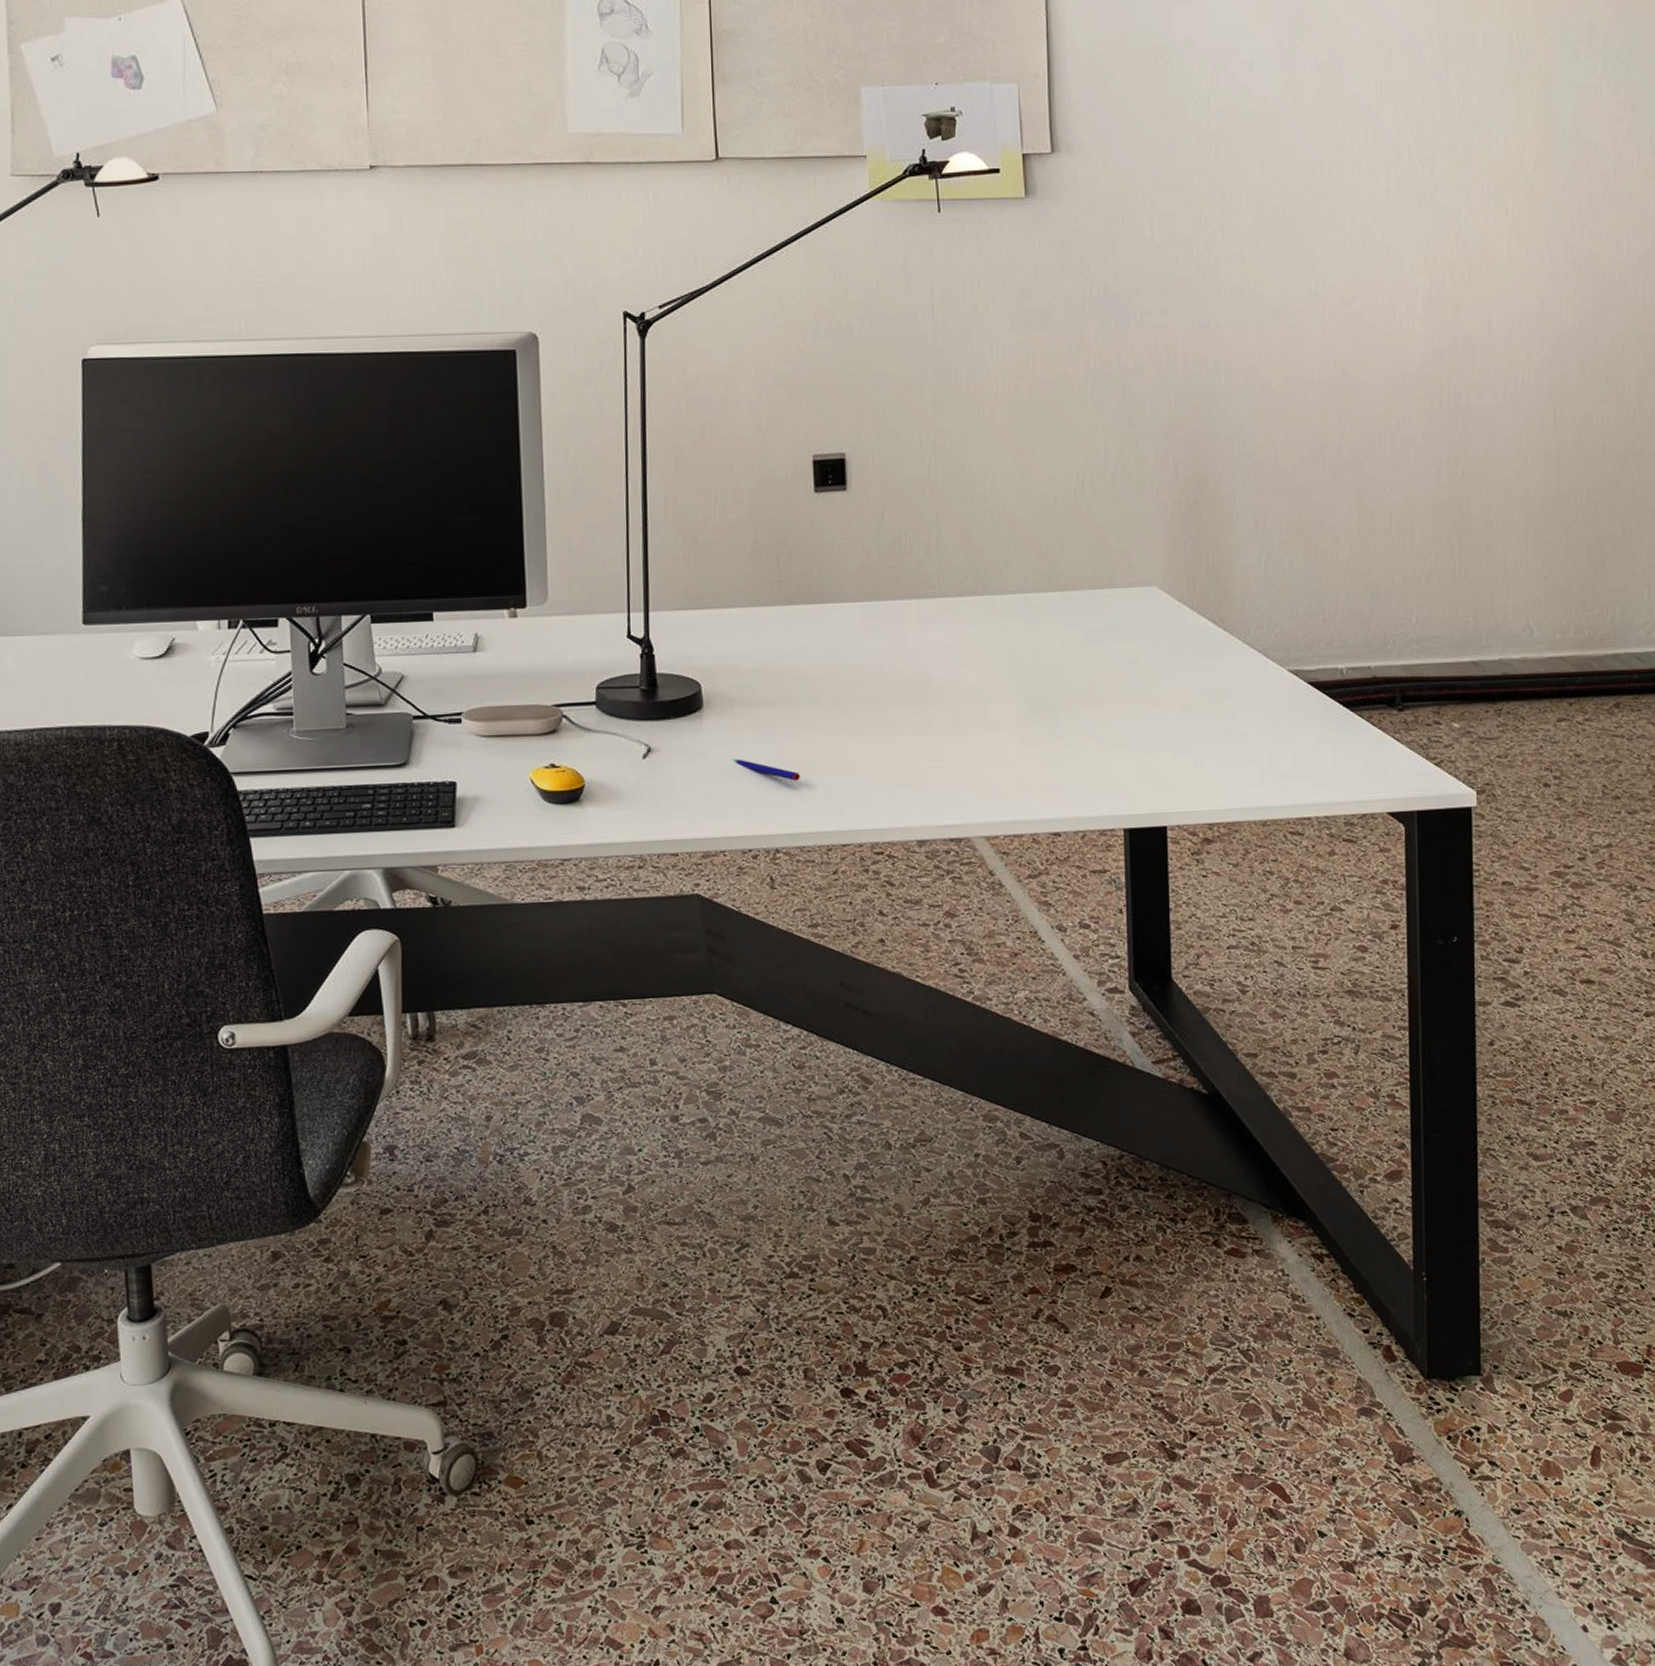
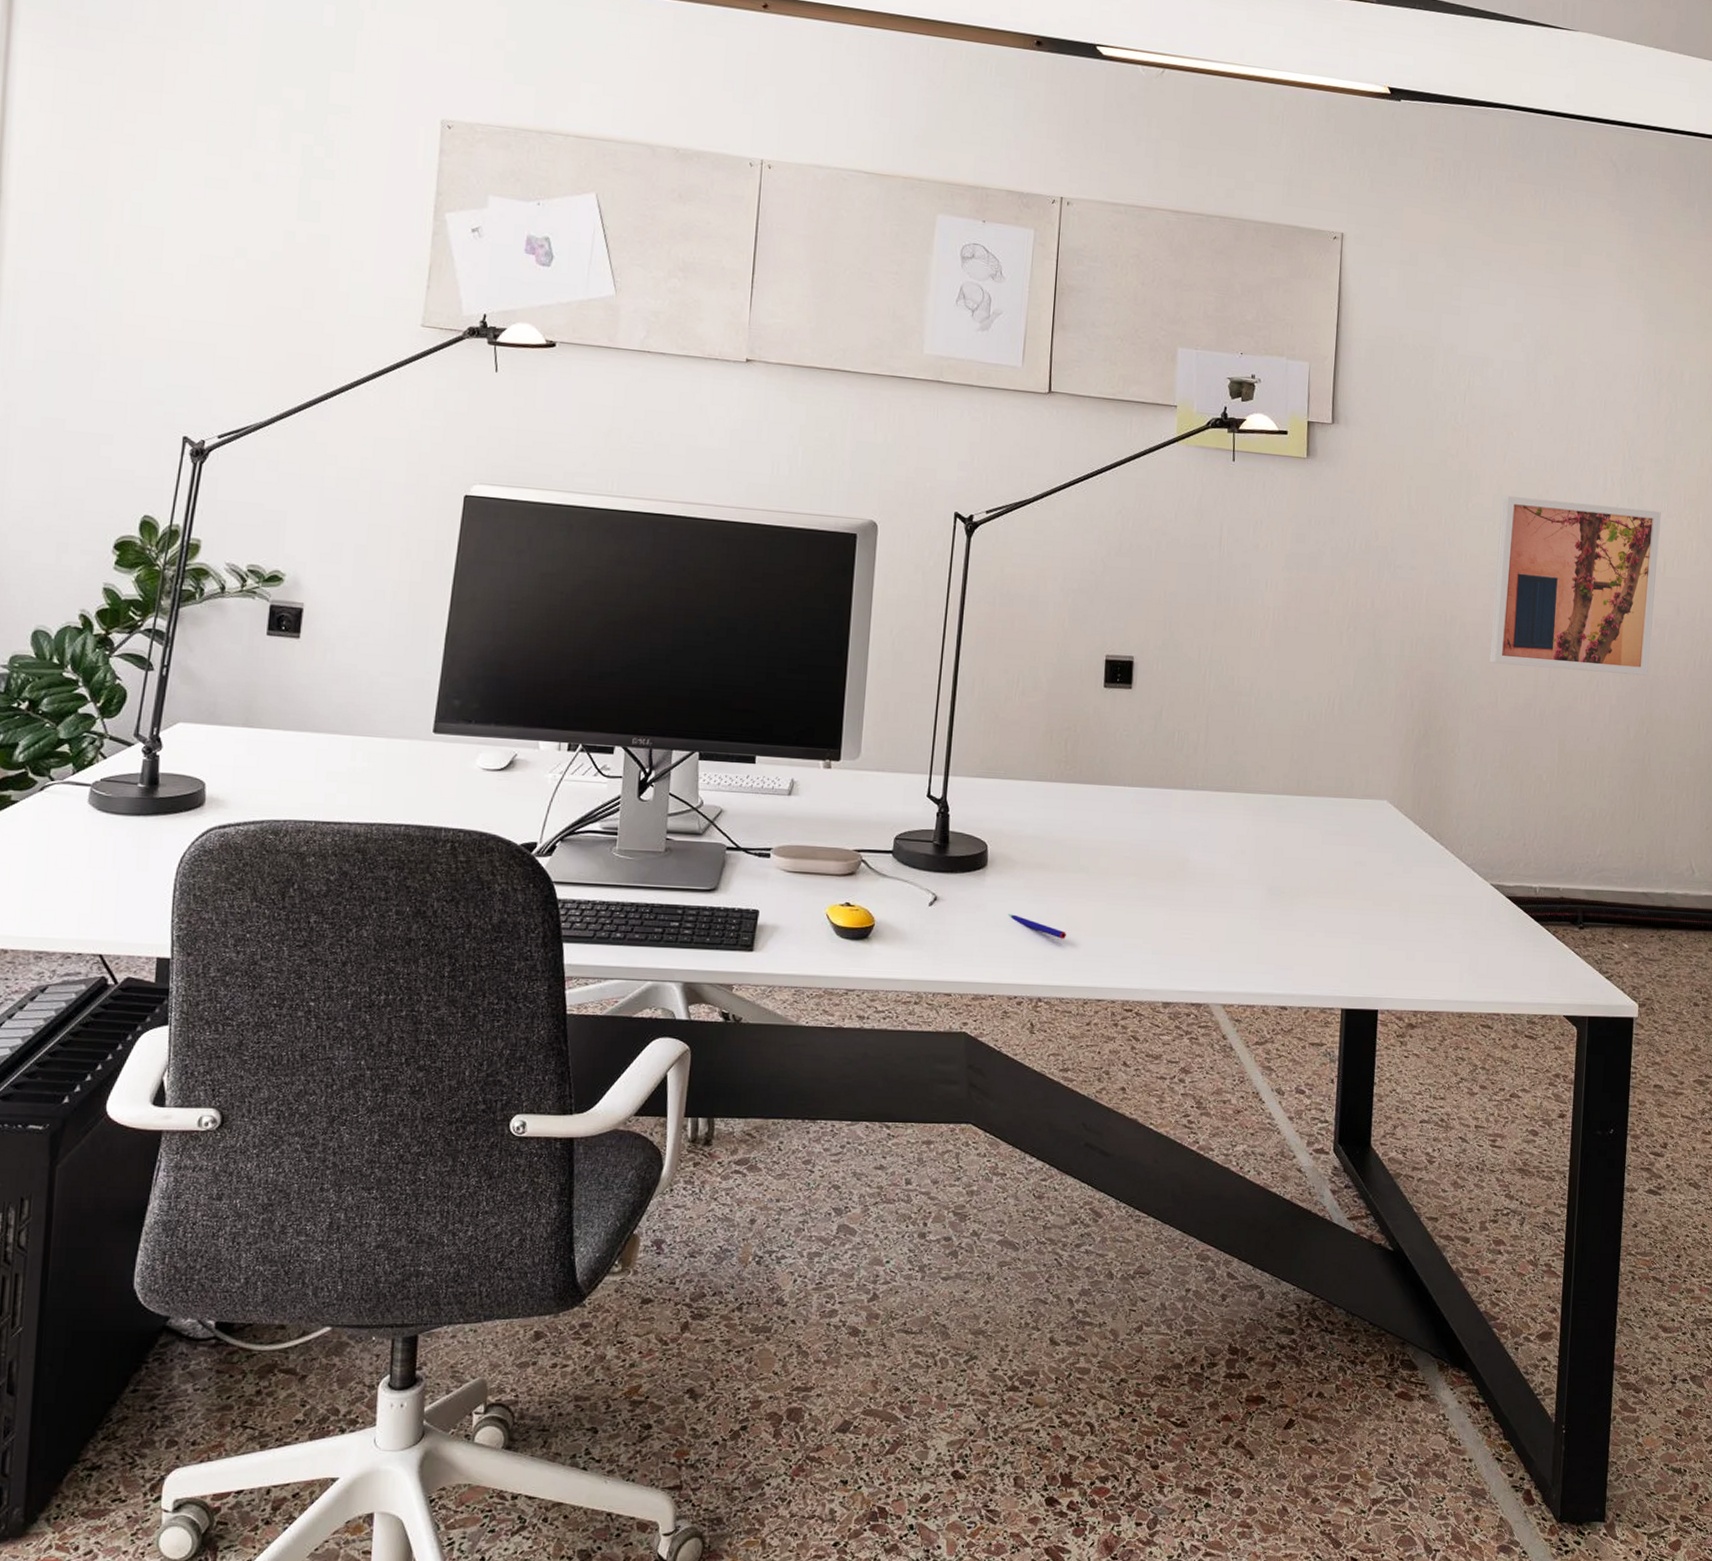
wall art: none [1264,208,1461,413] -> present [1489,496,1661,676]

